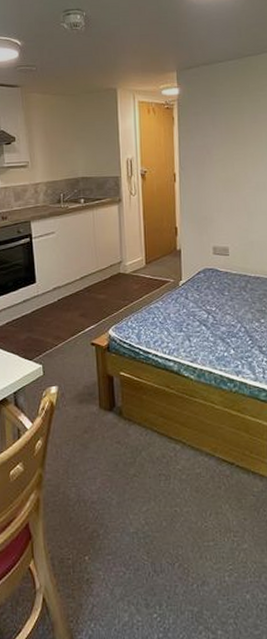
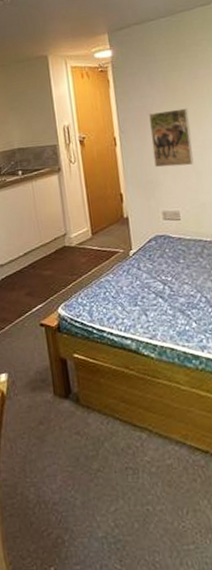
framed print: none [208,150,247,206] -> present [149,108,194,168]

